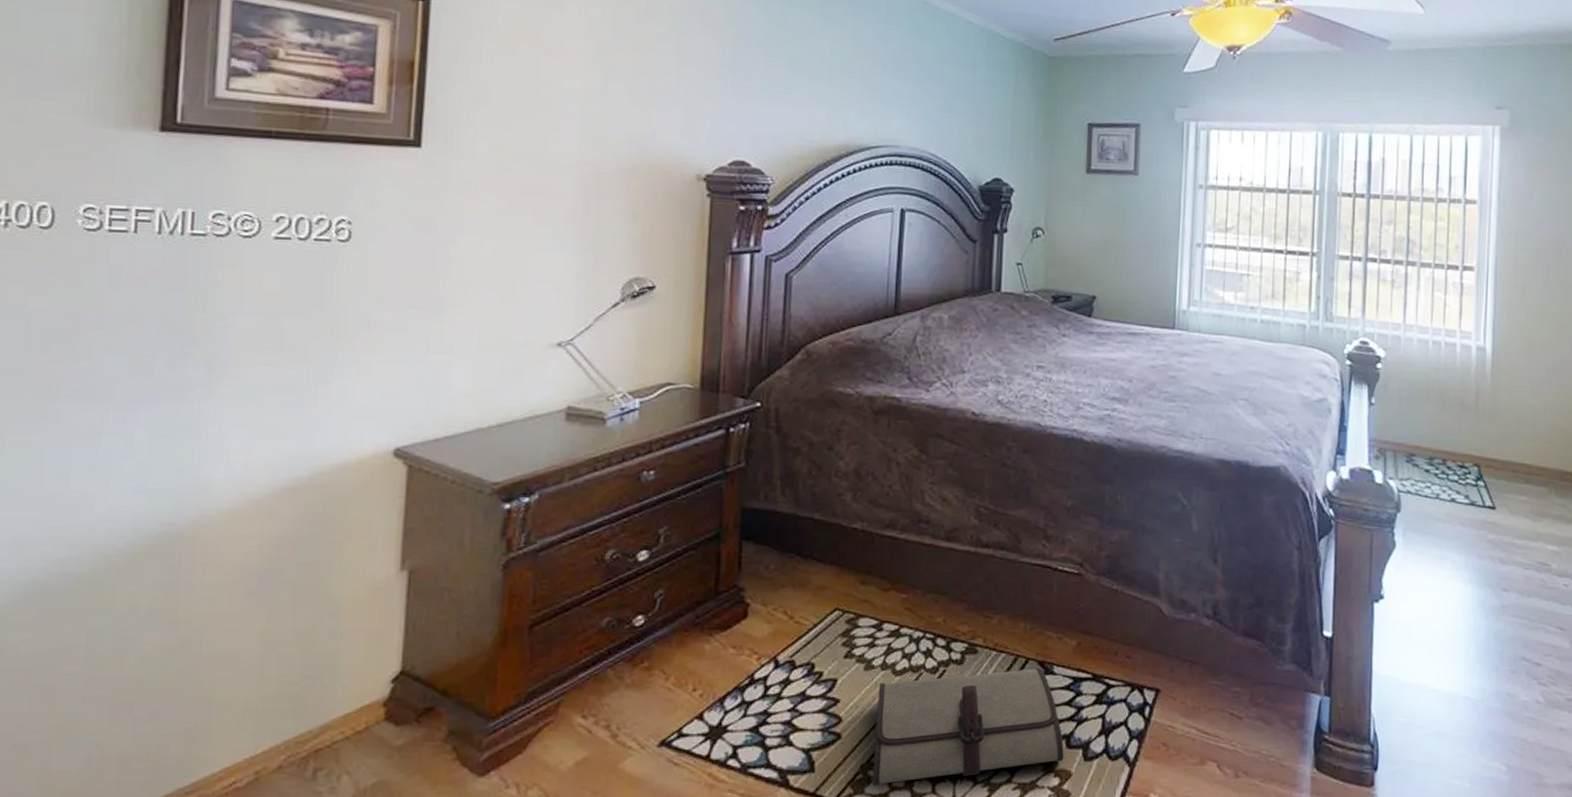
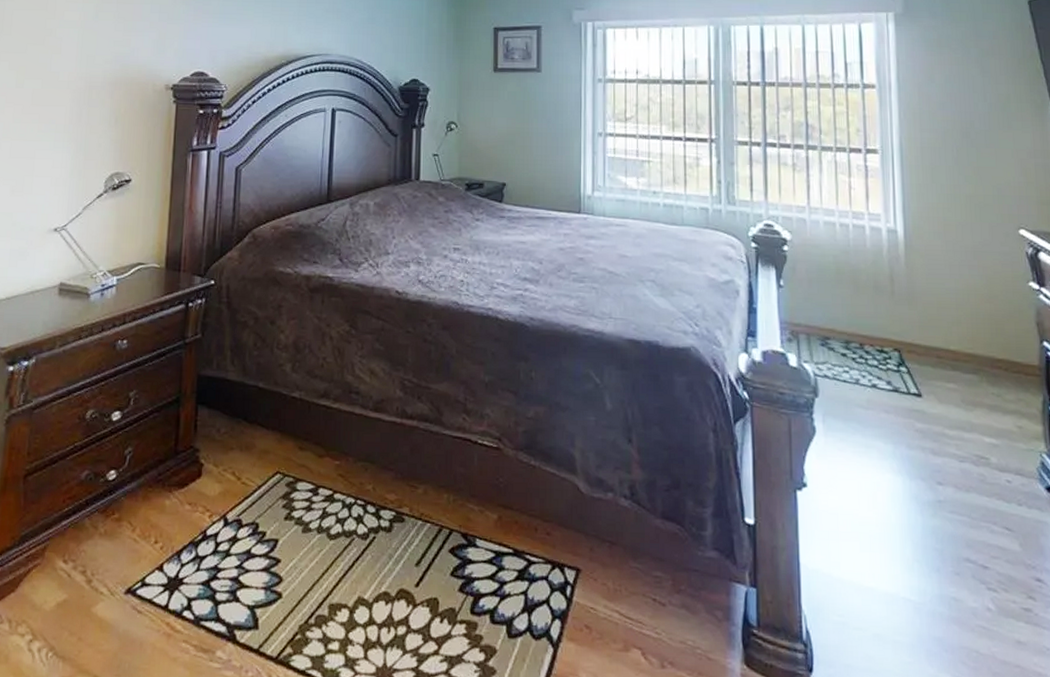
tool roll: present [872,667,1064,786] -> none [310,539,489,647]

